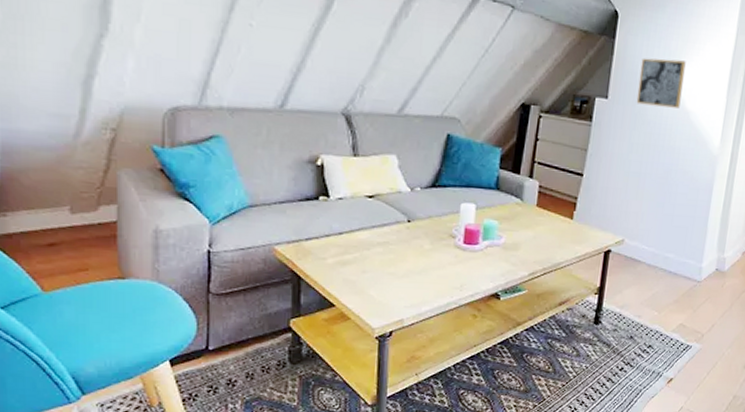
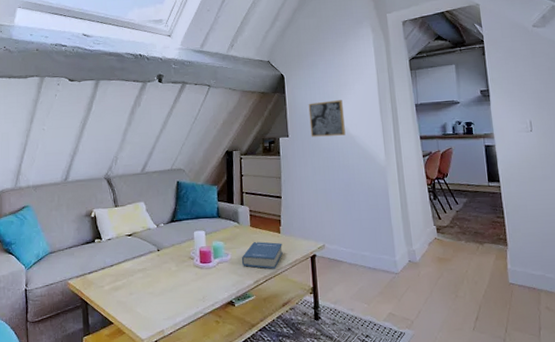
hardback book: none [517,226,573,261] -> present [241,242,283,269]

